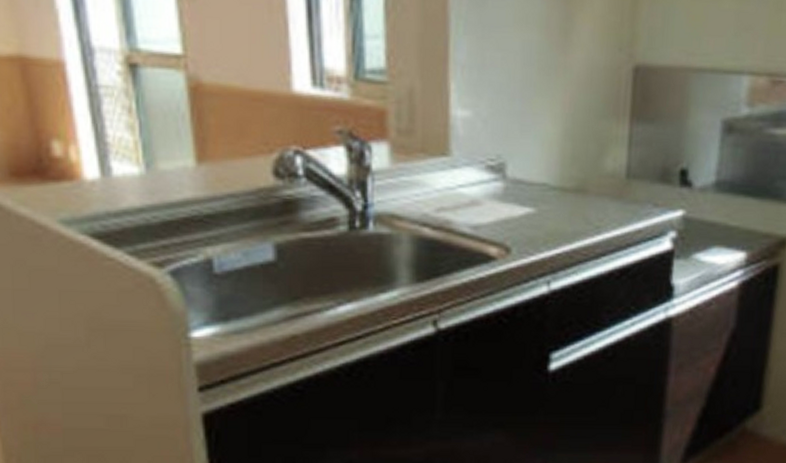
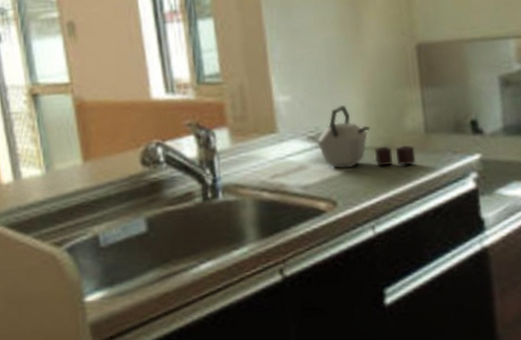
kettle: none [497,131,611,215] -> present [317,105,416,169]

